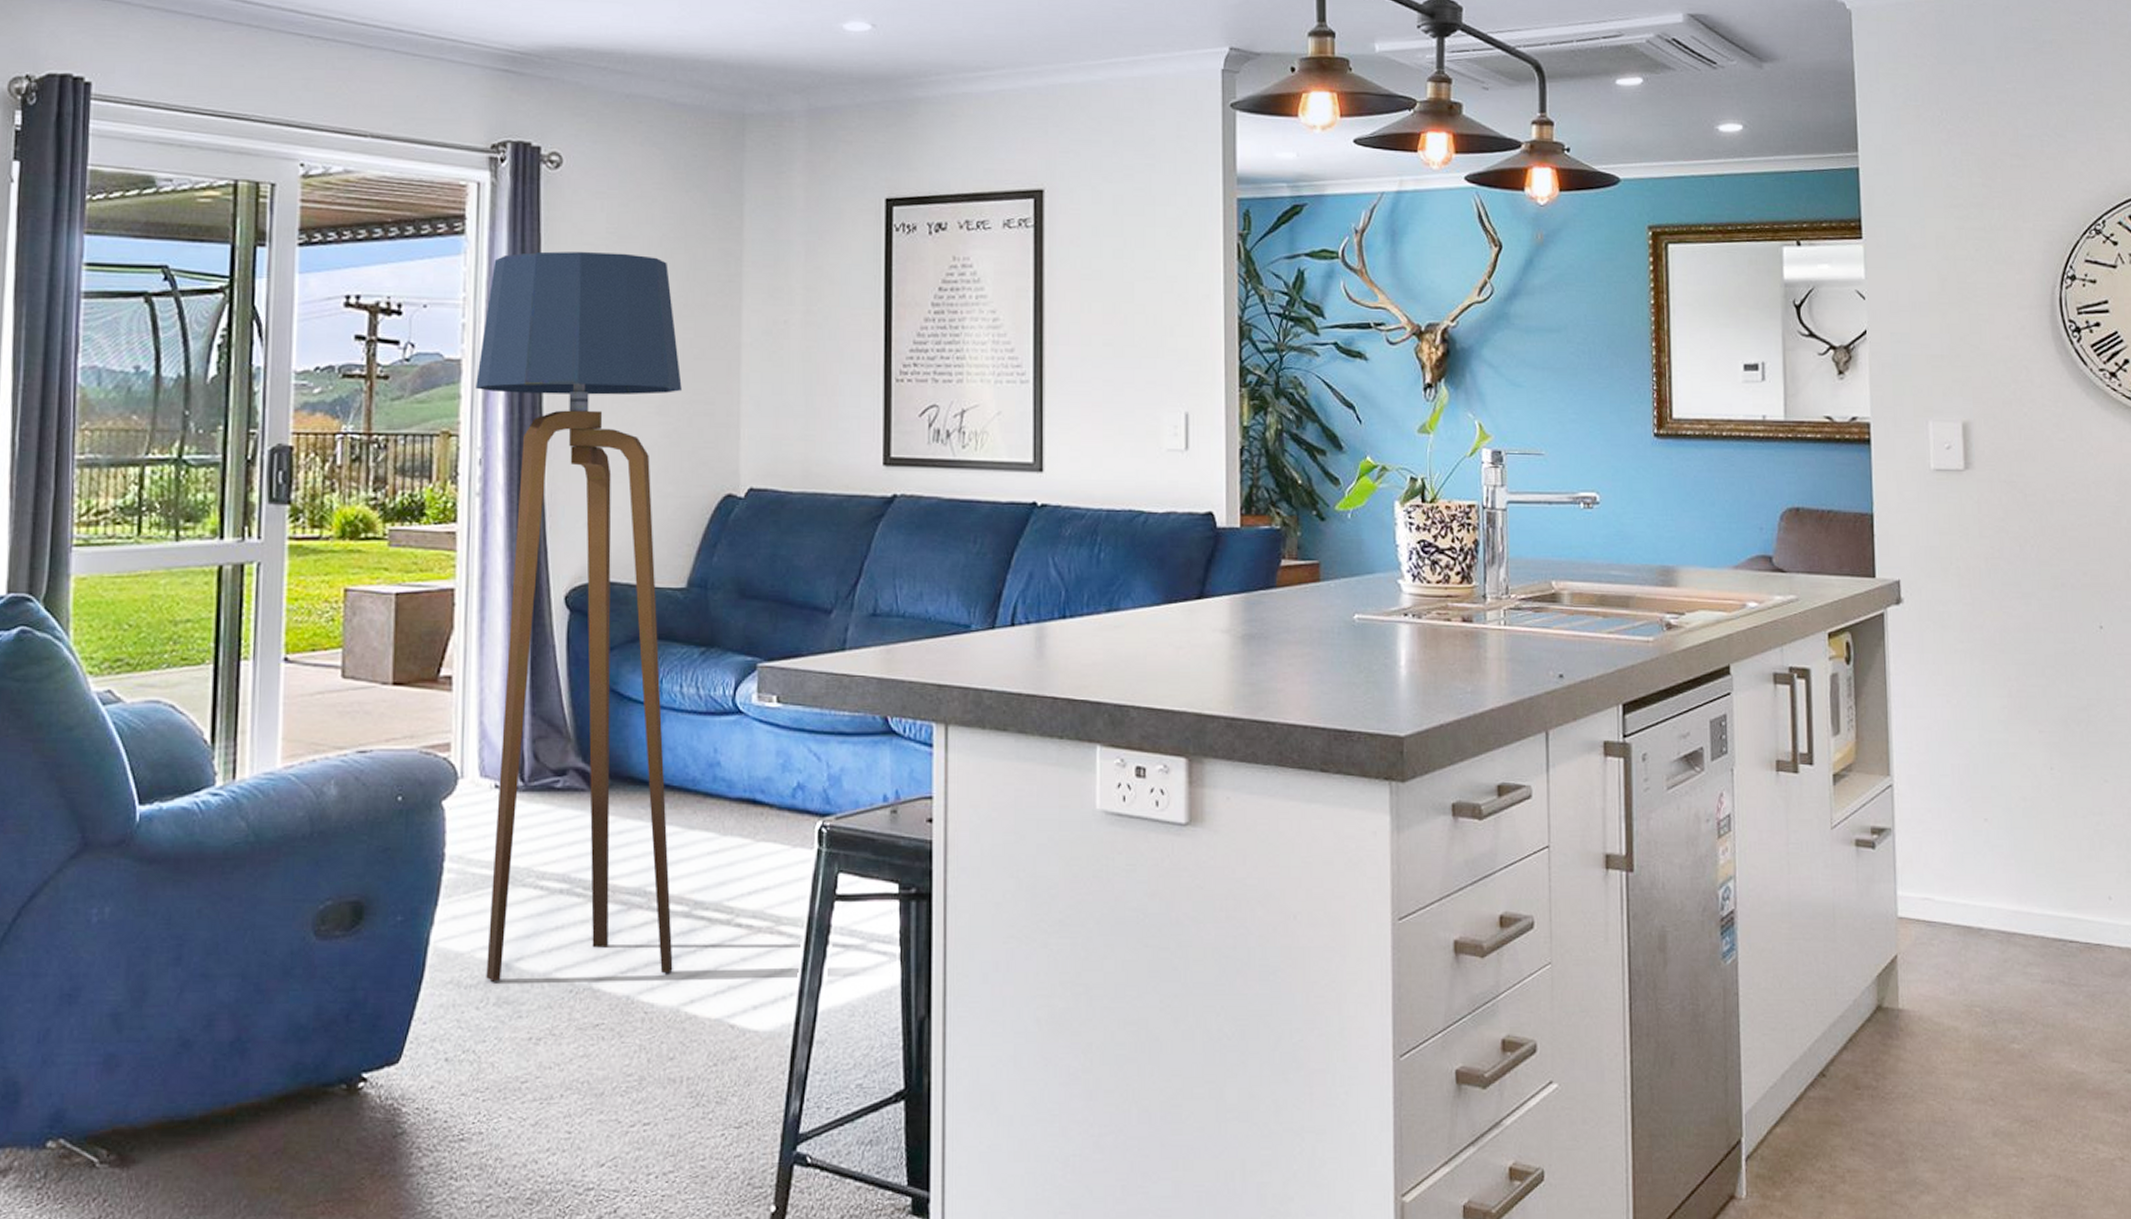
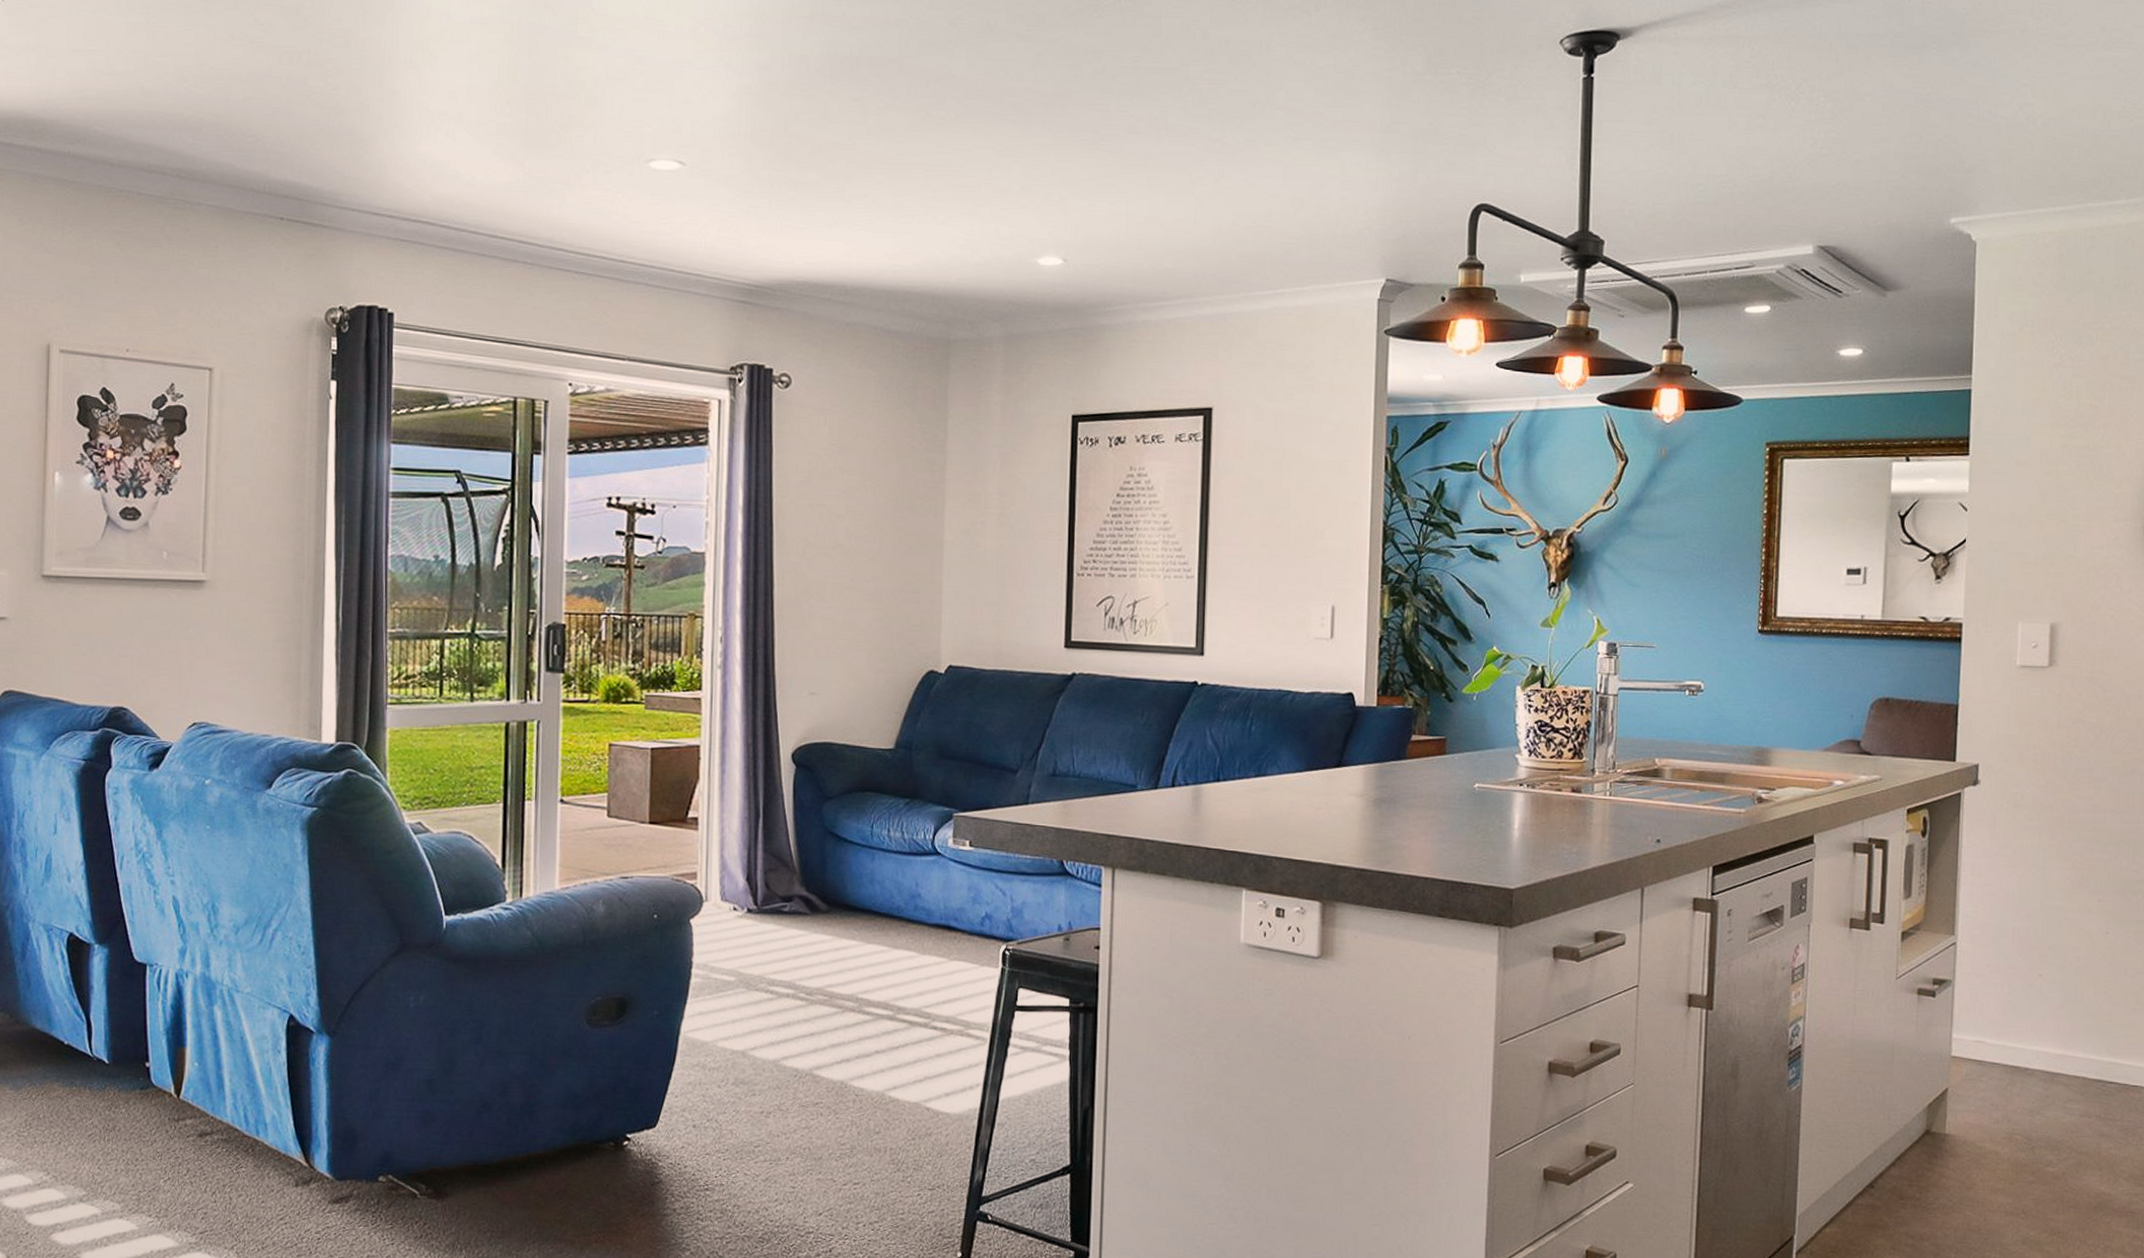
floor lamp: present [476,251,682,982] -> none [717,460,892,1066]

